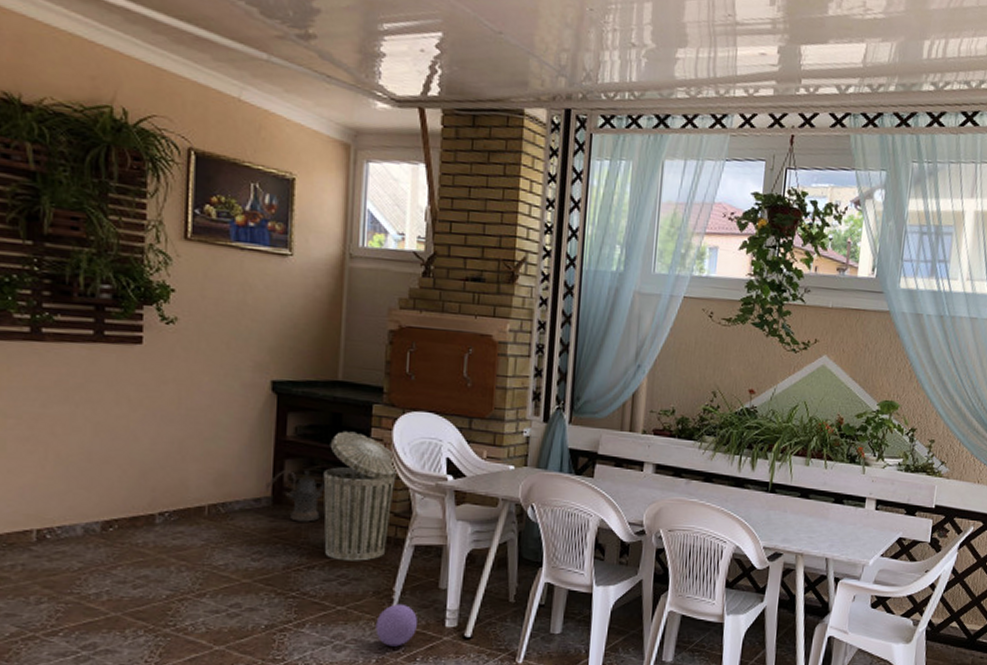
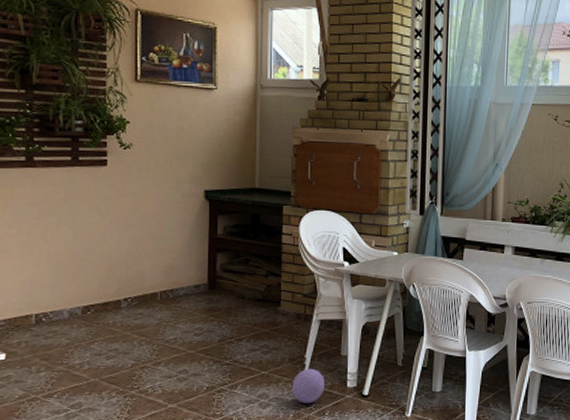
watering can: present [265,470,326,522] -> none [203,261,249,303]
trash can: present [323,431,400,561] -> none [247,228,306,334]

